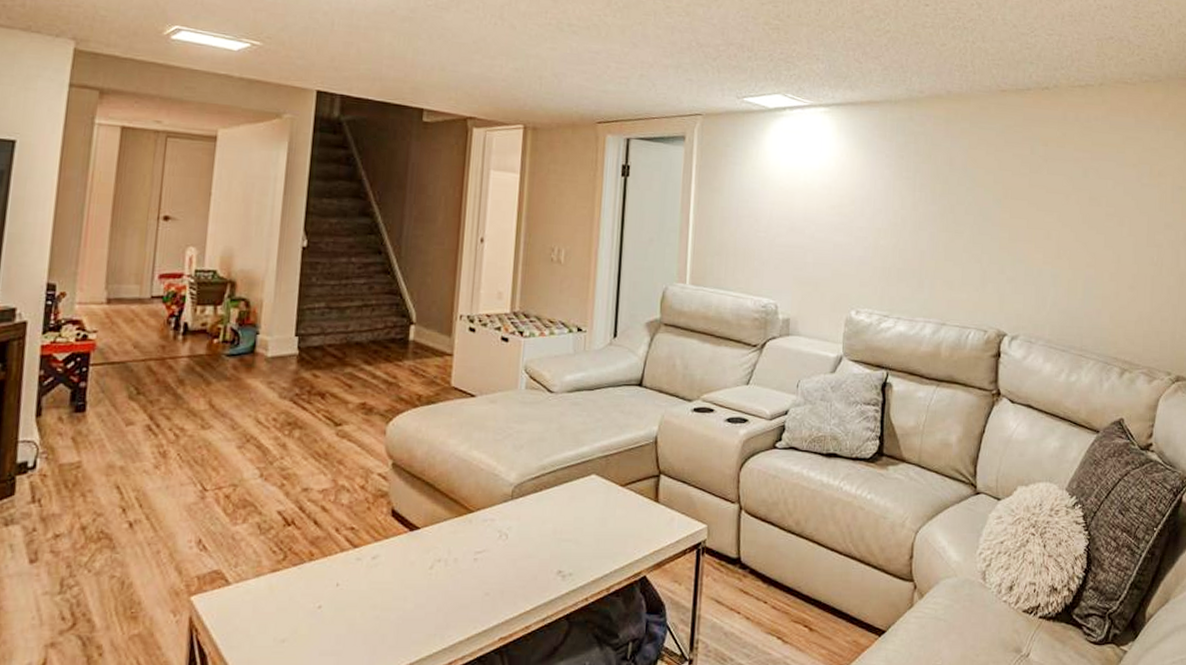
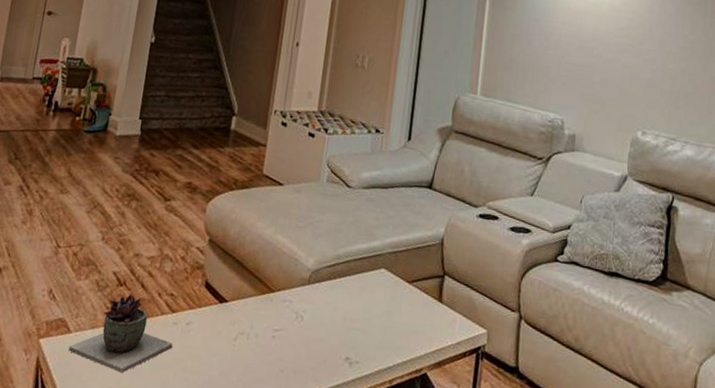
succulent plant: none [229,534,358,622] -> present [68,294,173,374]

